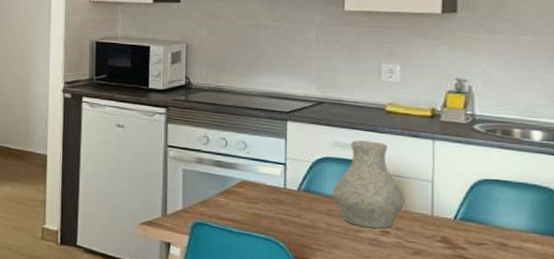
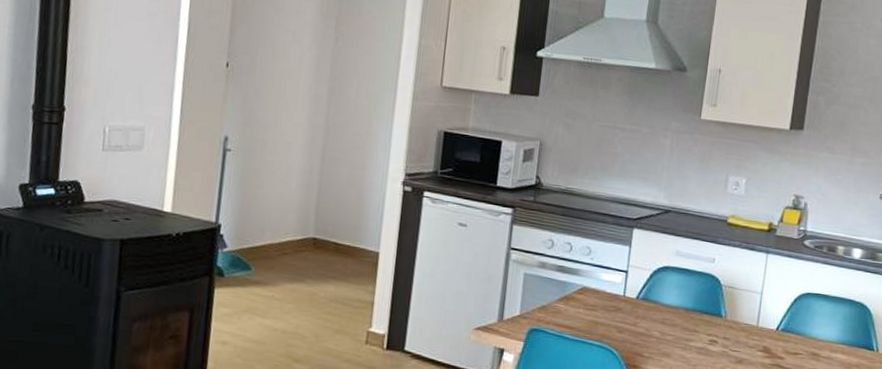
vase: present [333,140,405,229] -> none [669,250,735,338]

